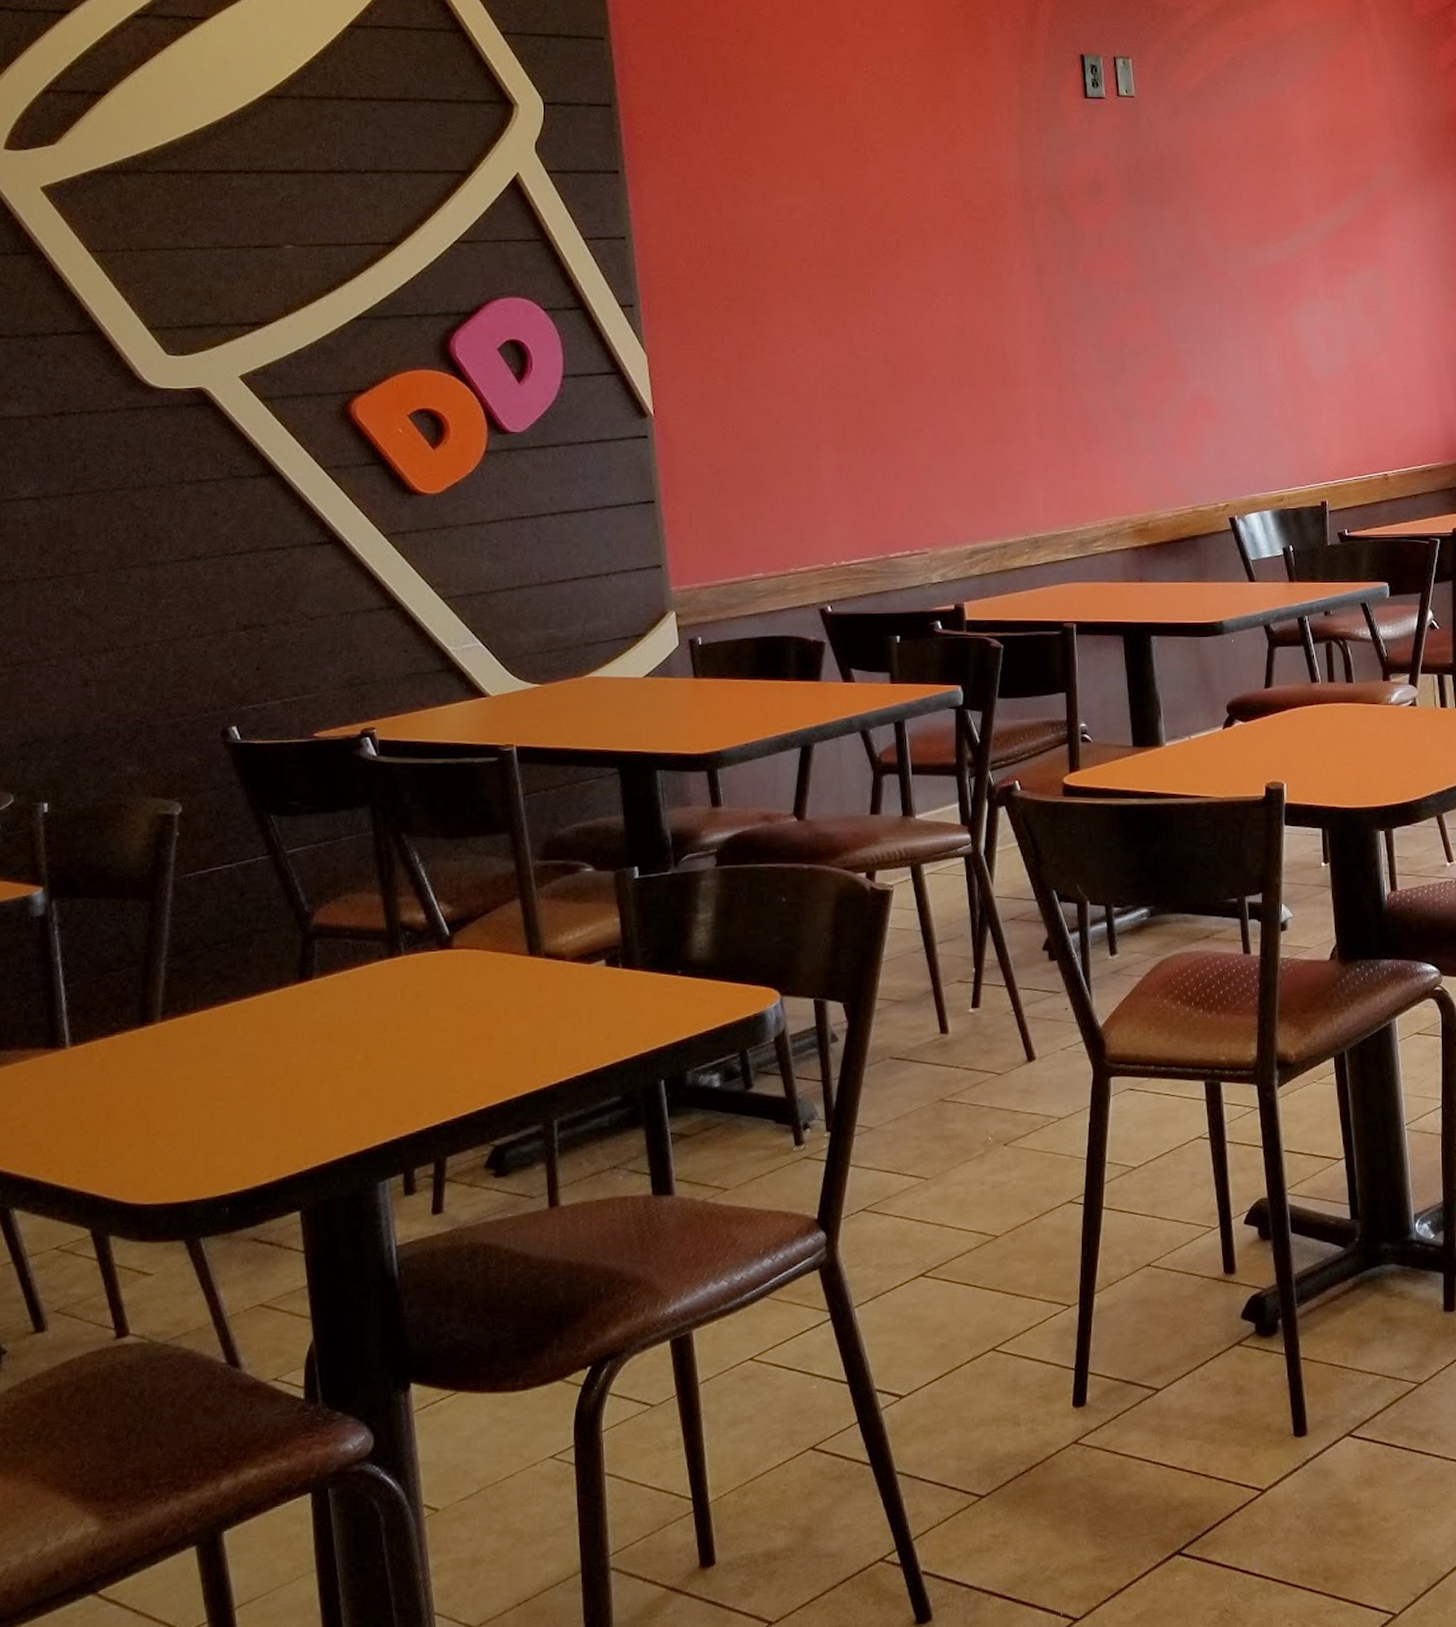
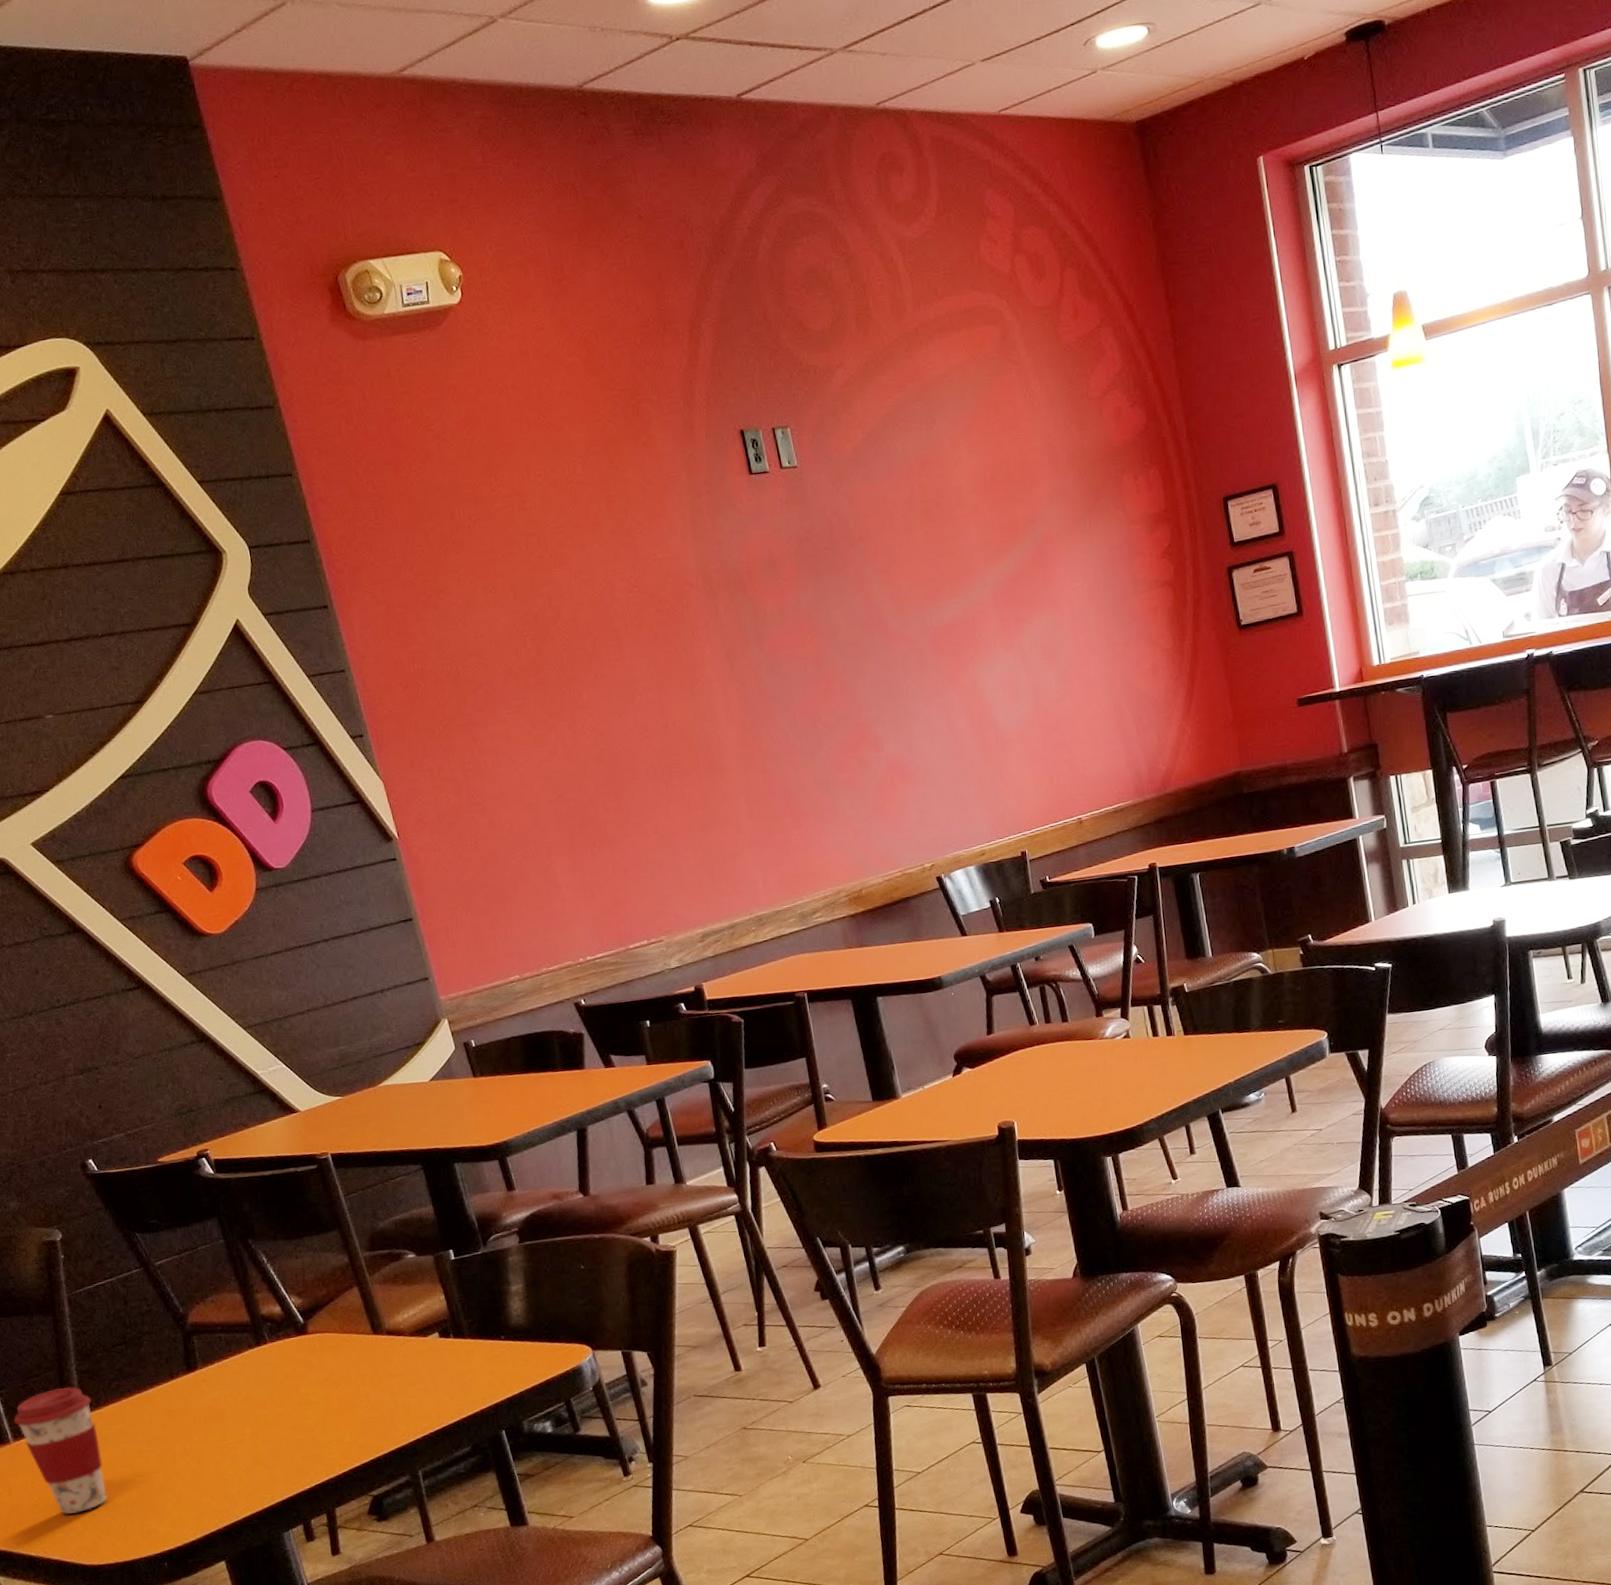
coffee cup: none [76,986,176,1140] -> present [13,1386,107,1514]

